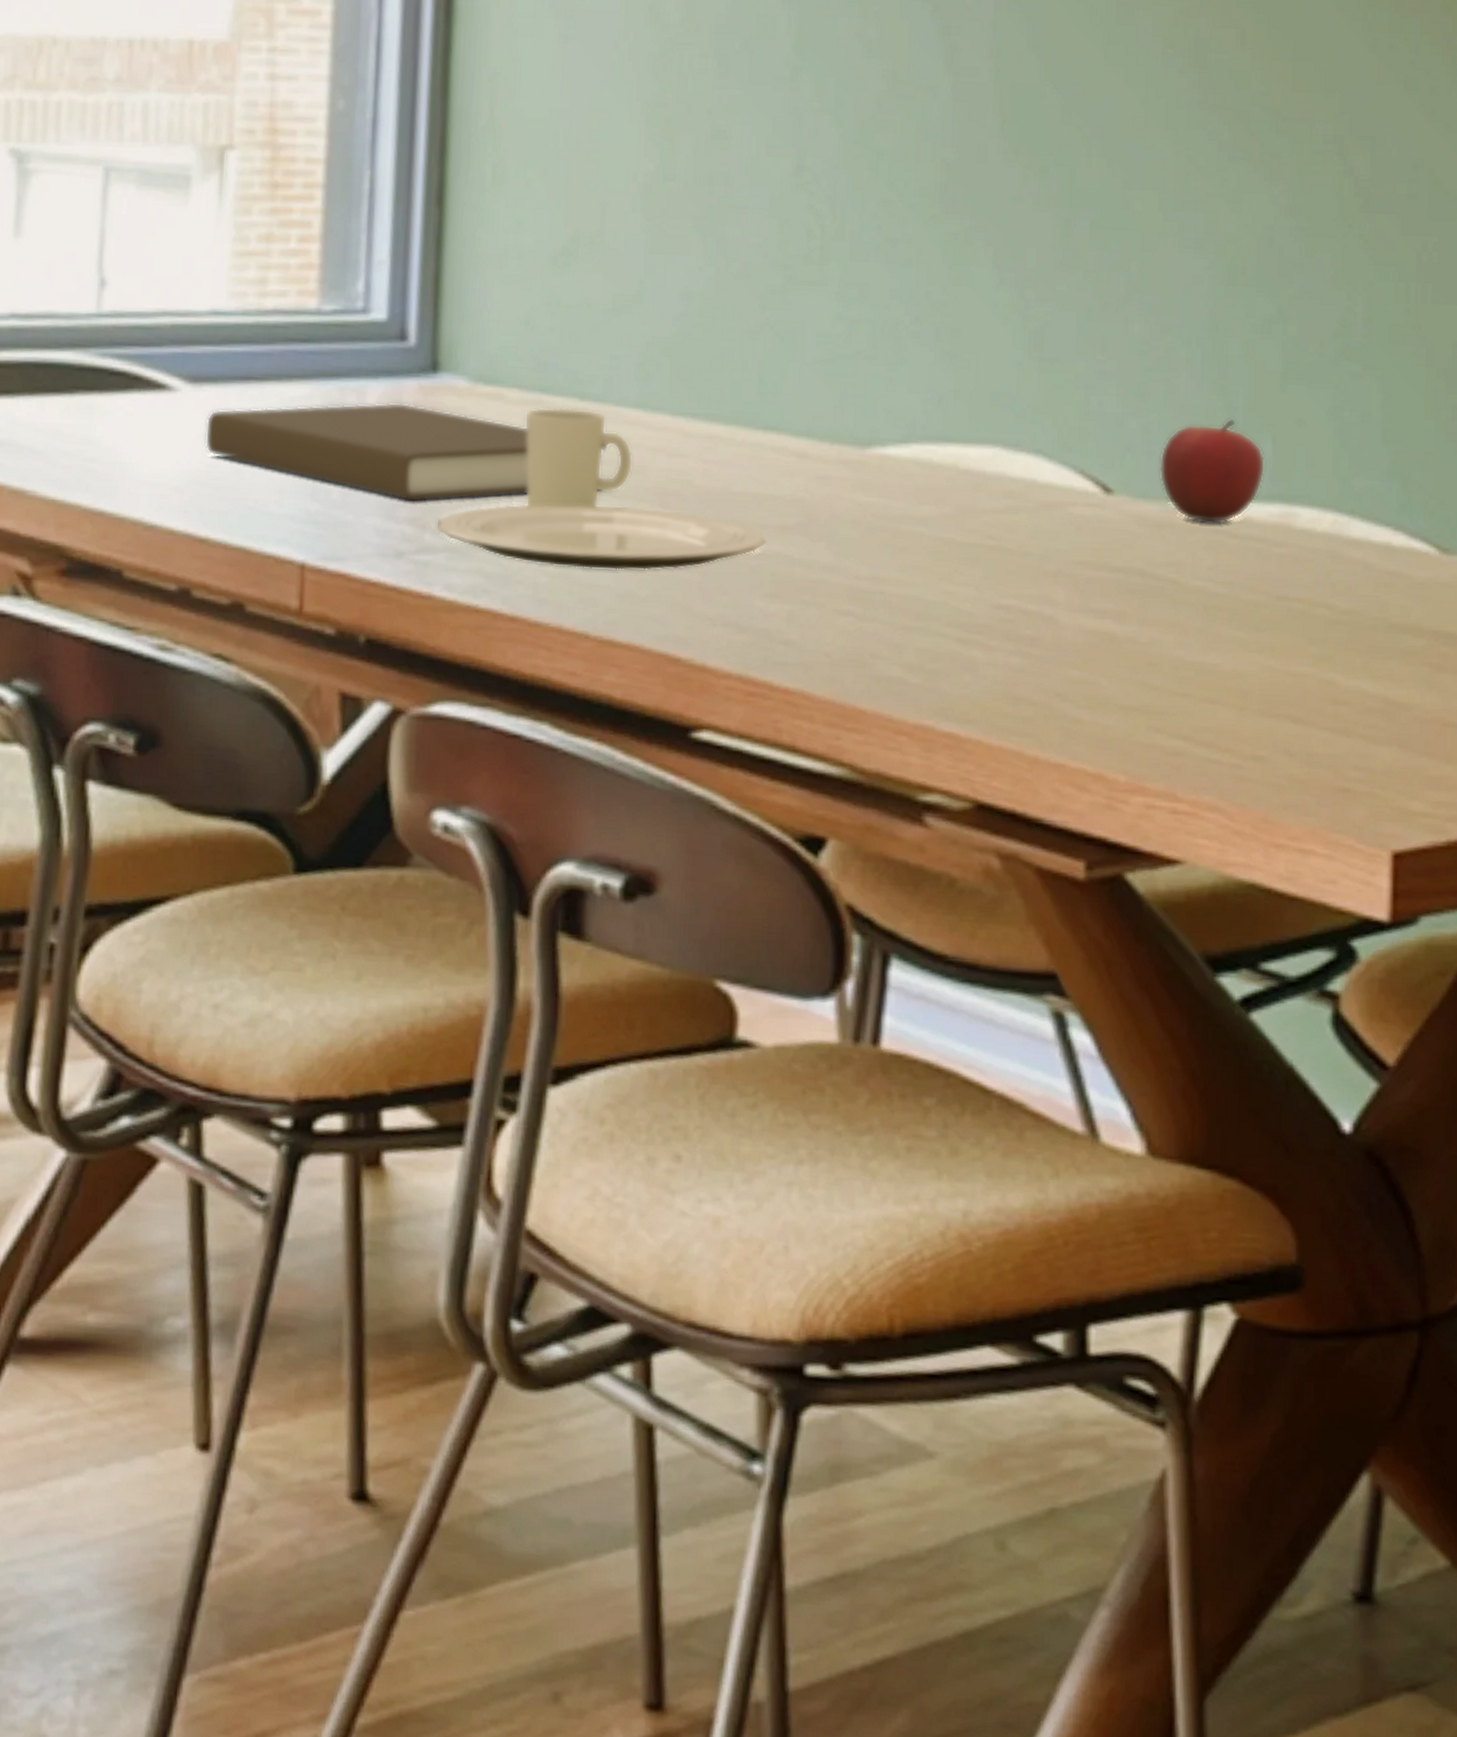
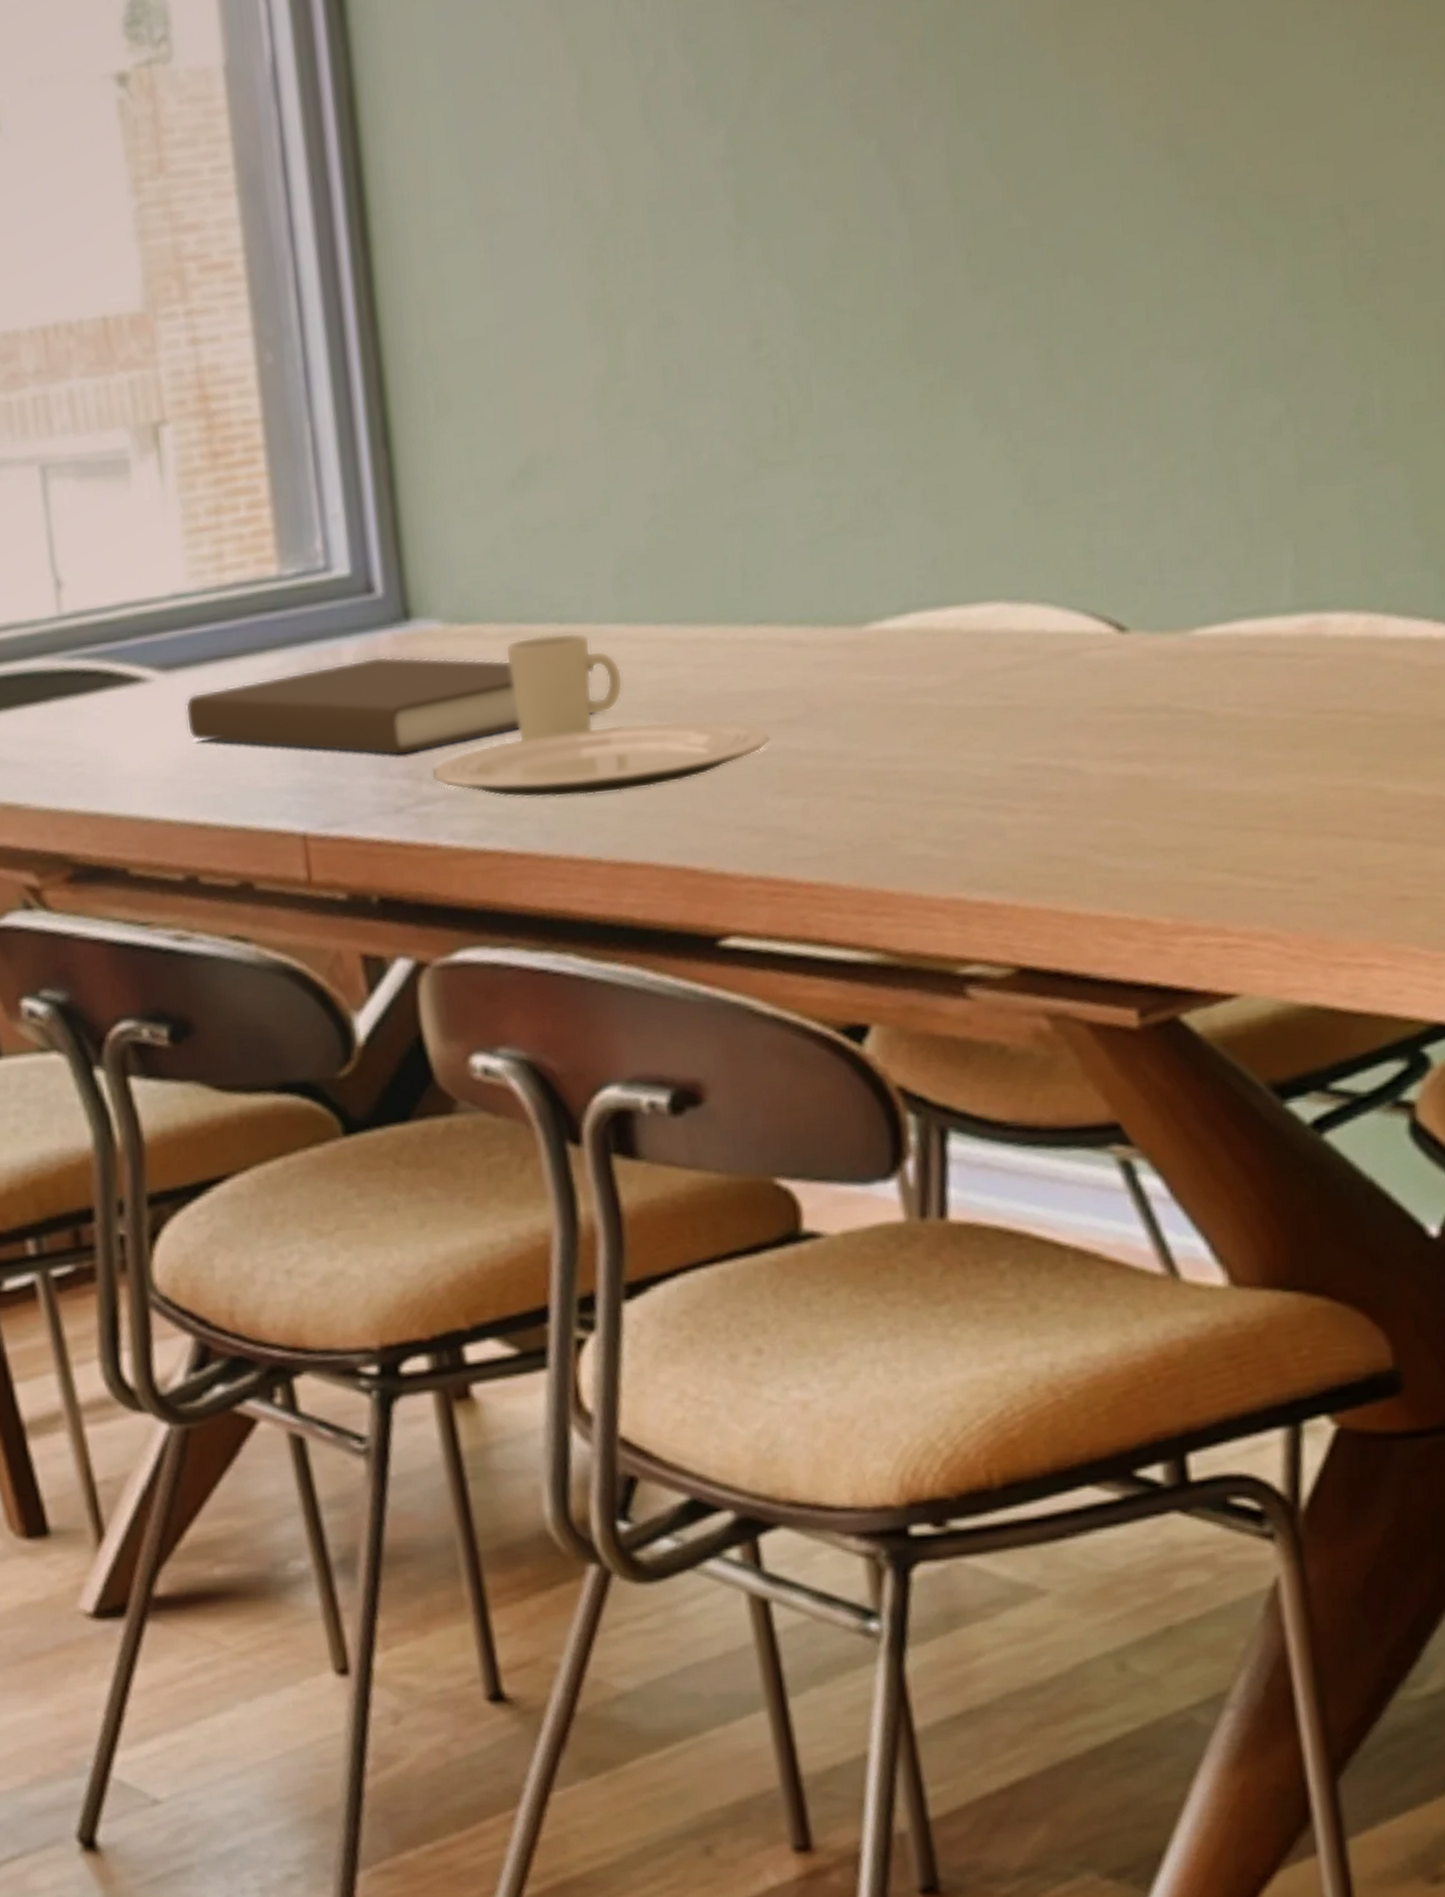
fruit: present [1159,418,1266,523] -> none [1174,532,1289,647]

